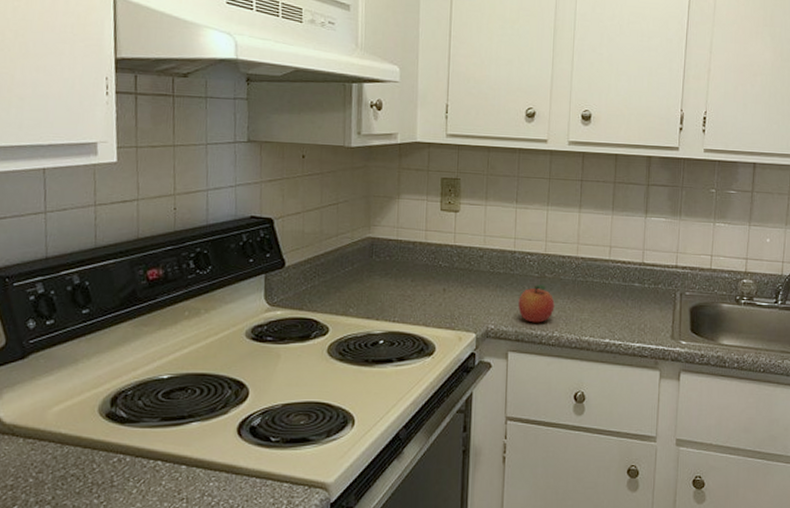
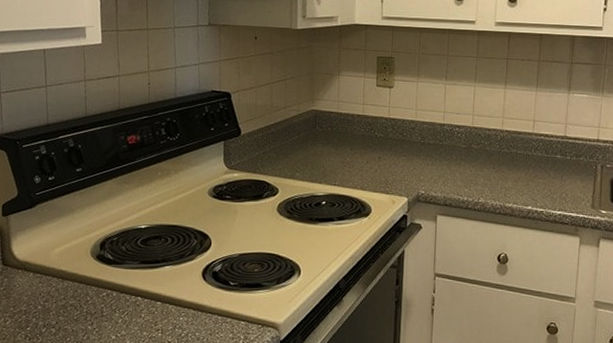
fruit: present [518,285,555,323] -> none [446,155,481,190]

